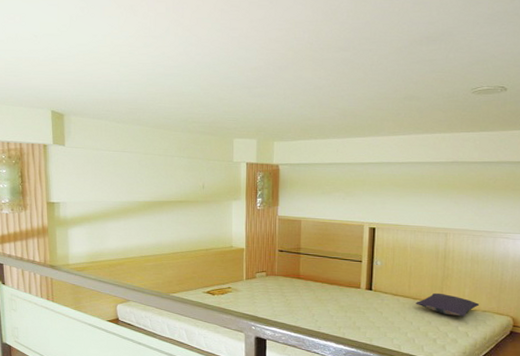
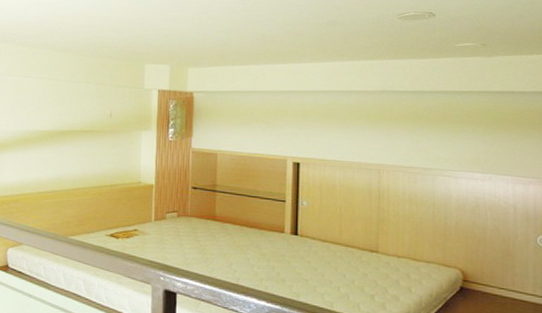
pillow: present [416,292,480,316] -> none [348,239,422,268]

